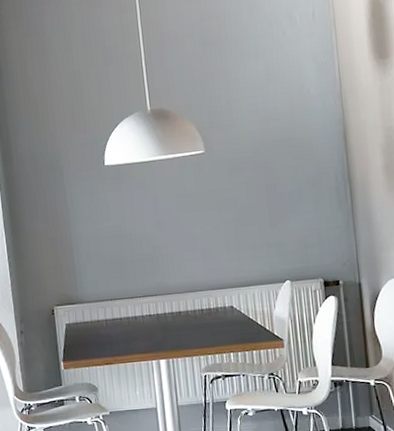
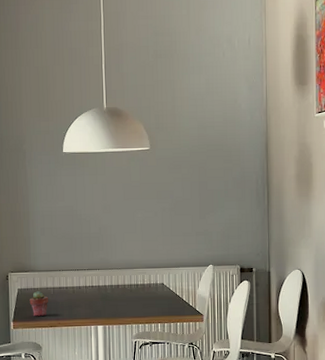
potted succulent: none [79,325,102,354] -> present [29,291,49,316]

